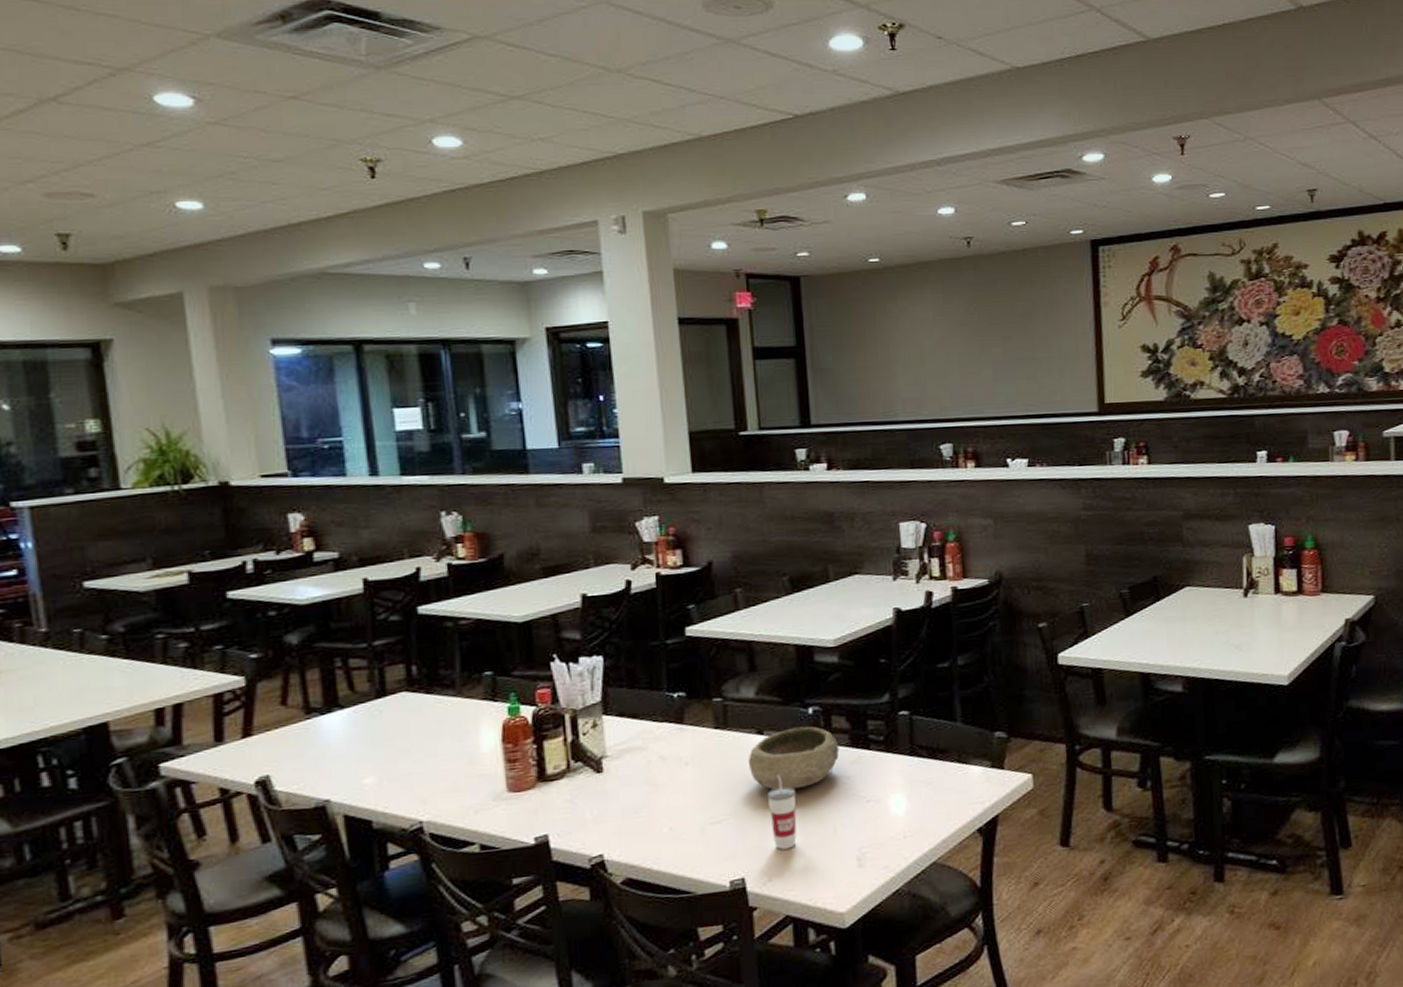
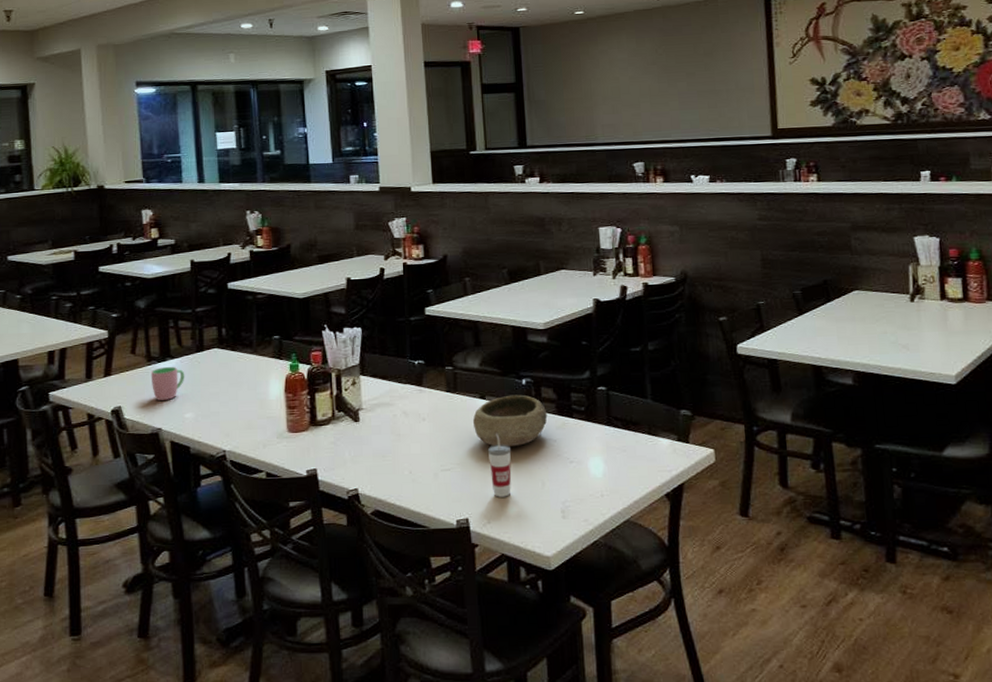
cup: none [311,719,361,764] -> present [151,367,185,400]

